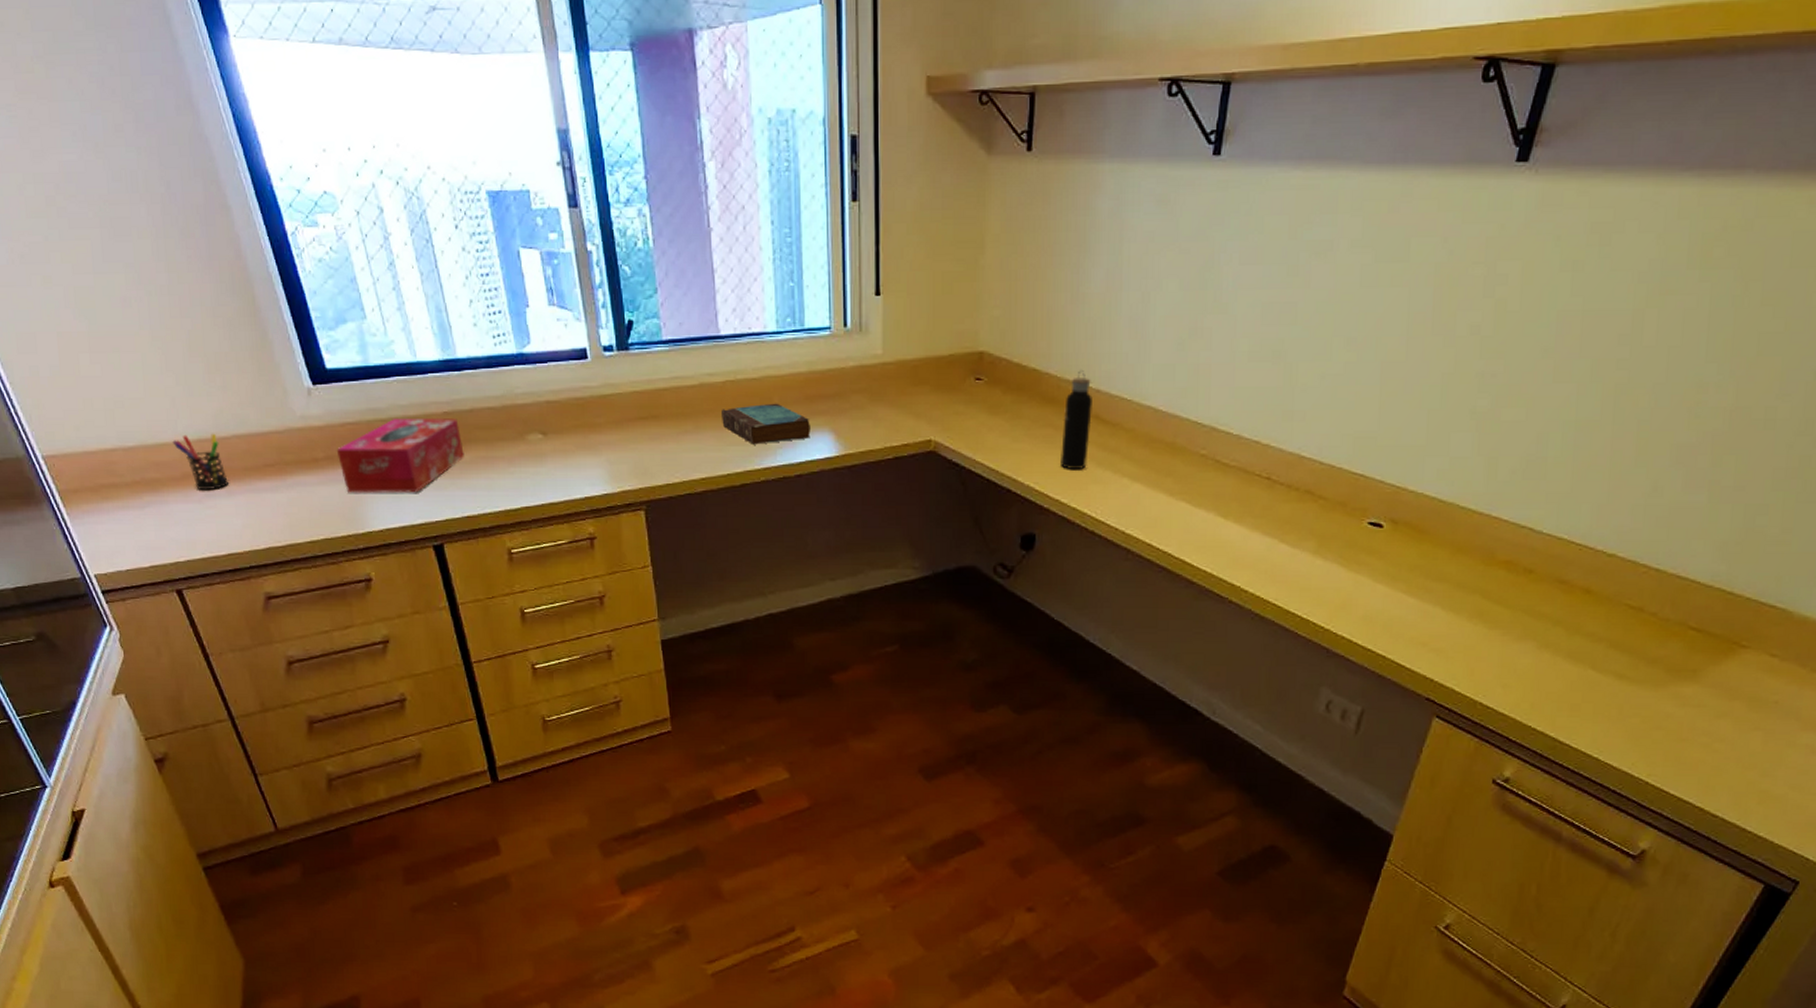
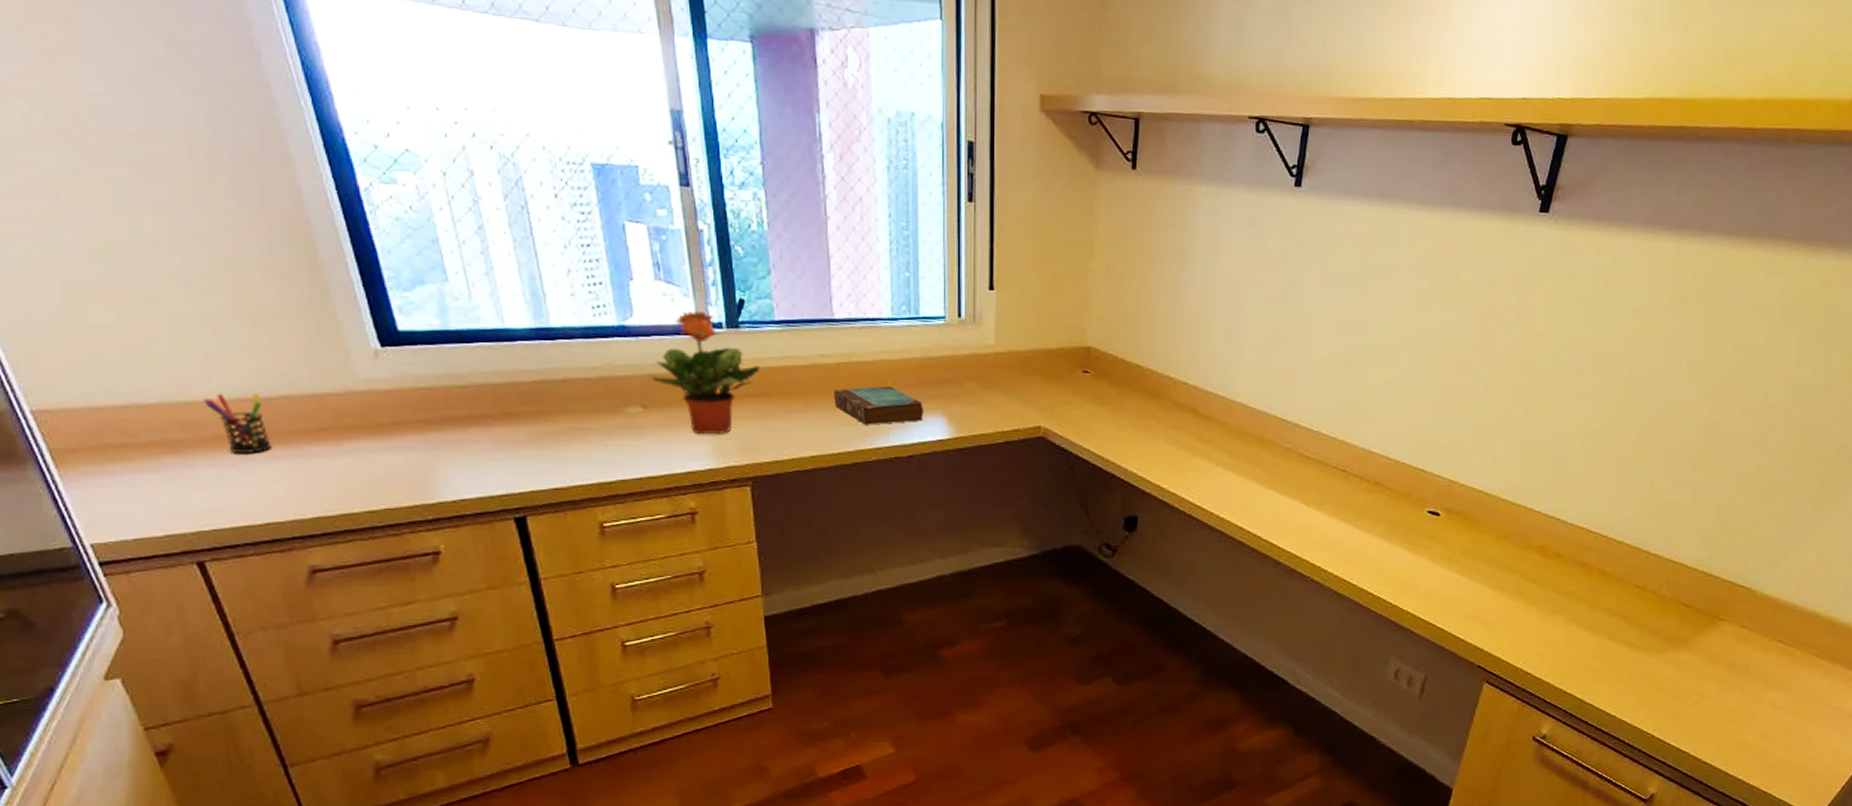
tissue box: present [336,417,464,493] -> none [405,386,554,463]
potted plant: none [550,335,650,460] -> present [652,311,760,435]
water bottle: present [1061,370,1092,469] -> none [1161,368,1190,458]

